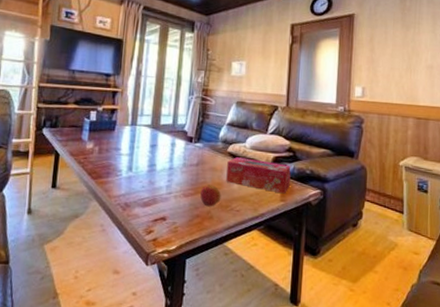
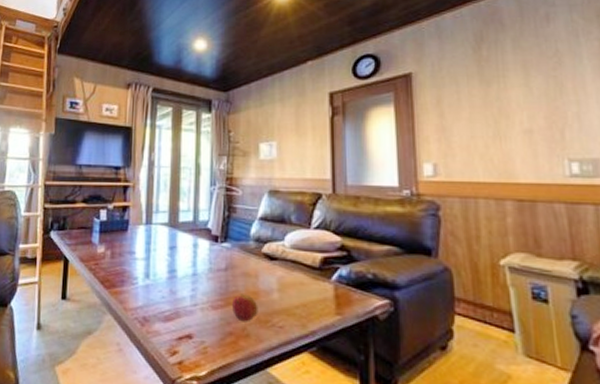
tissue box: present [226,157,291,194] -> none [263,259,347,305]

